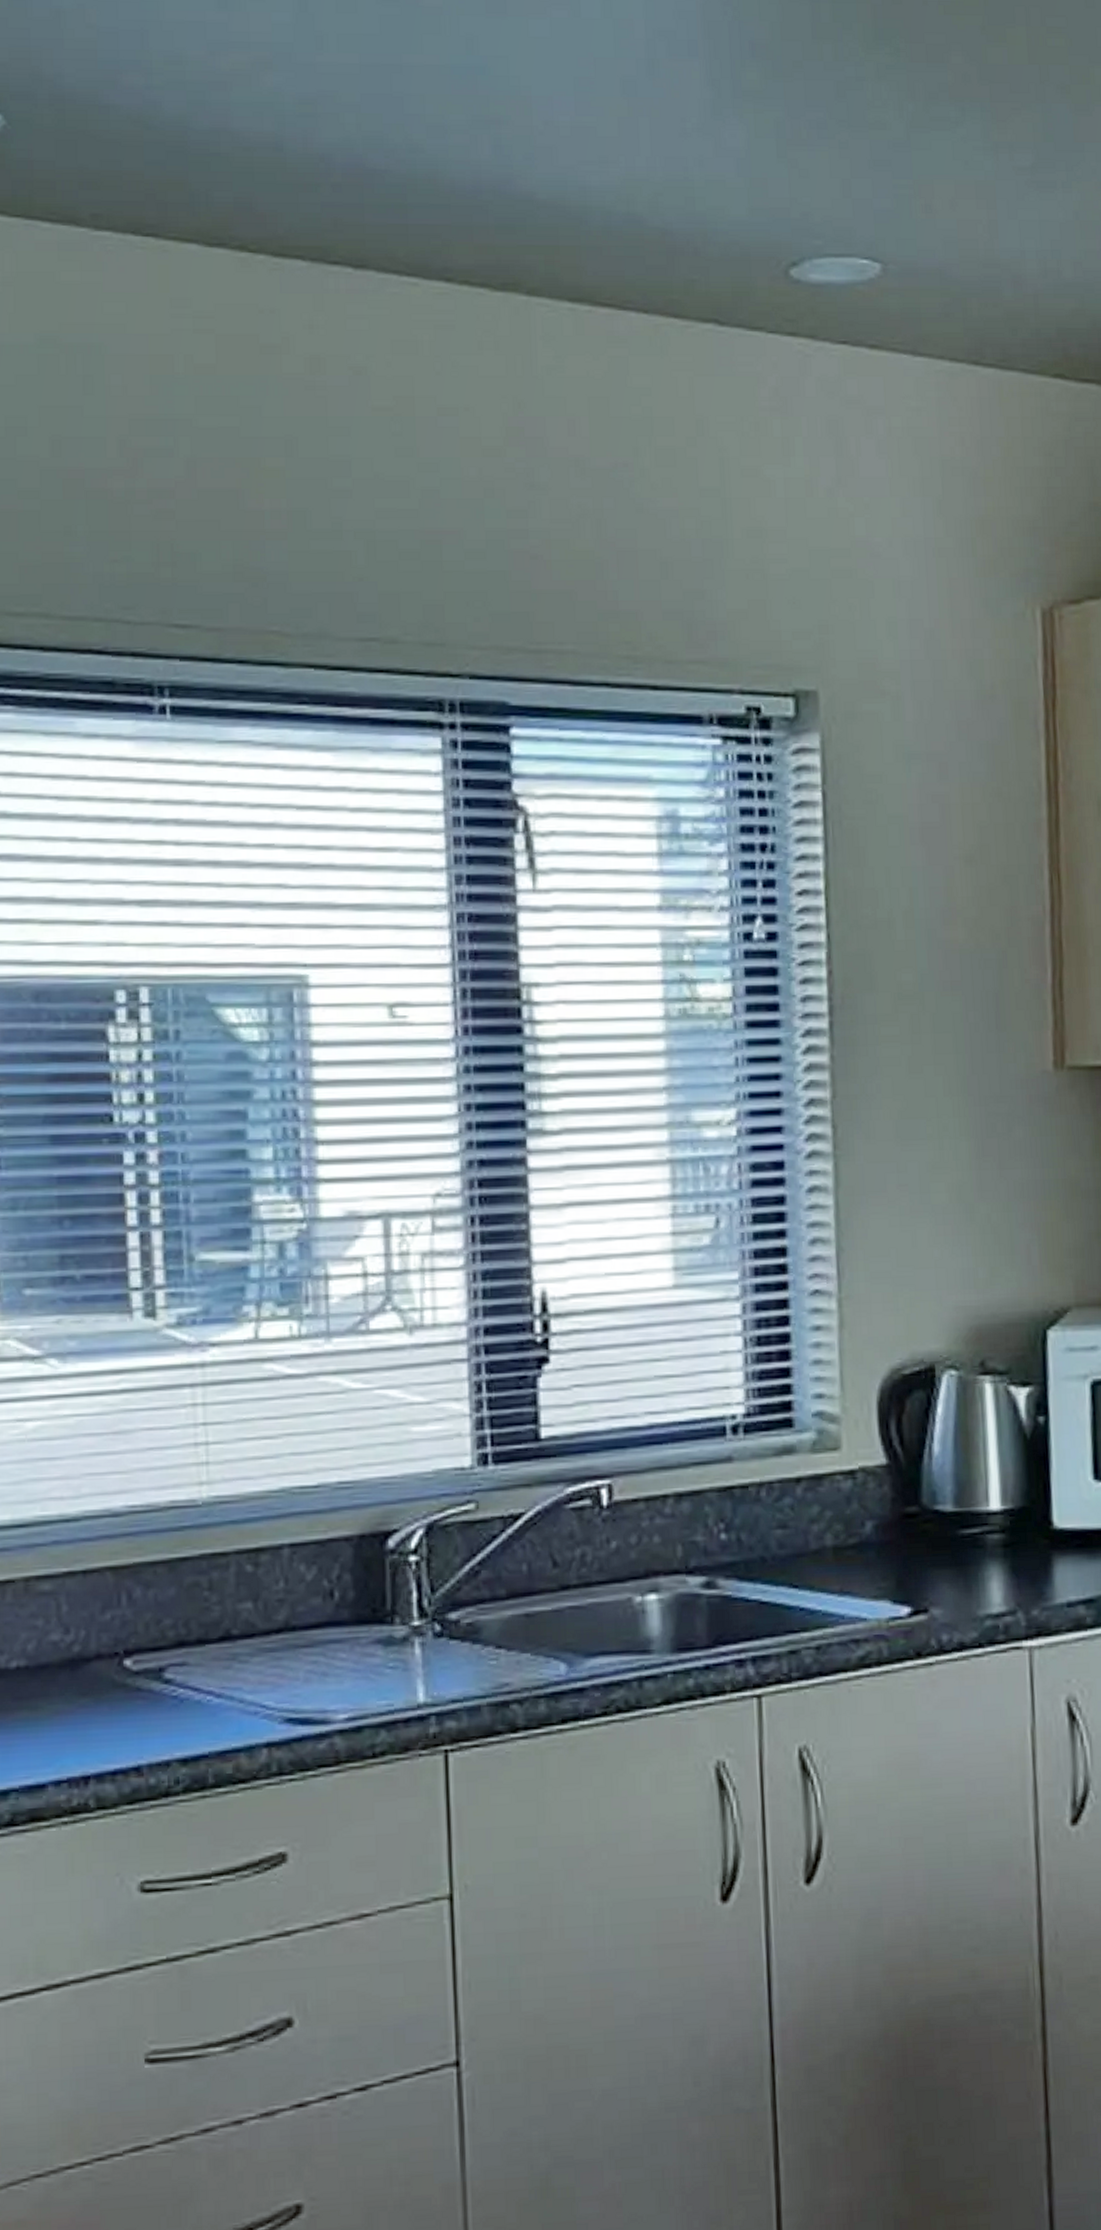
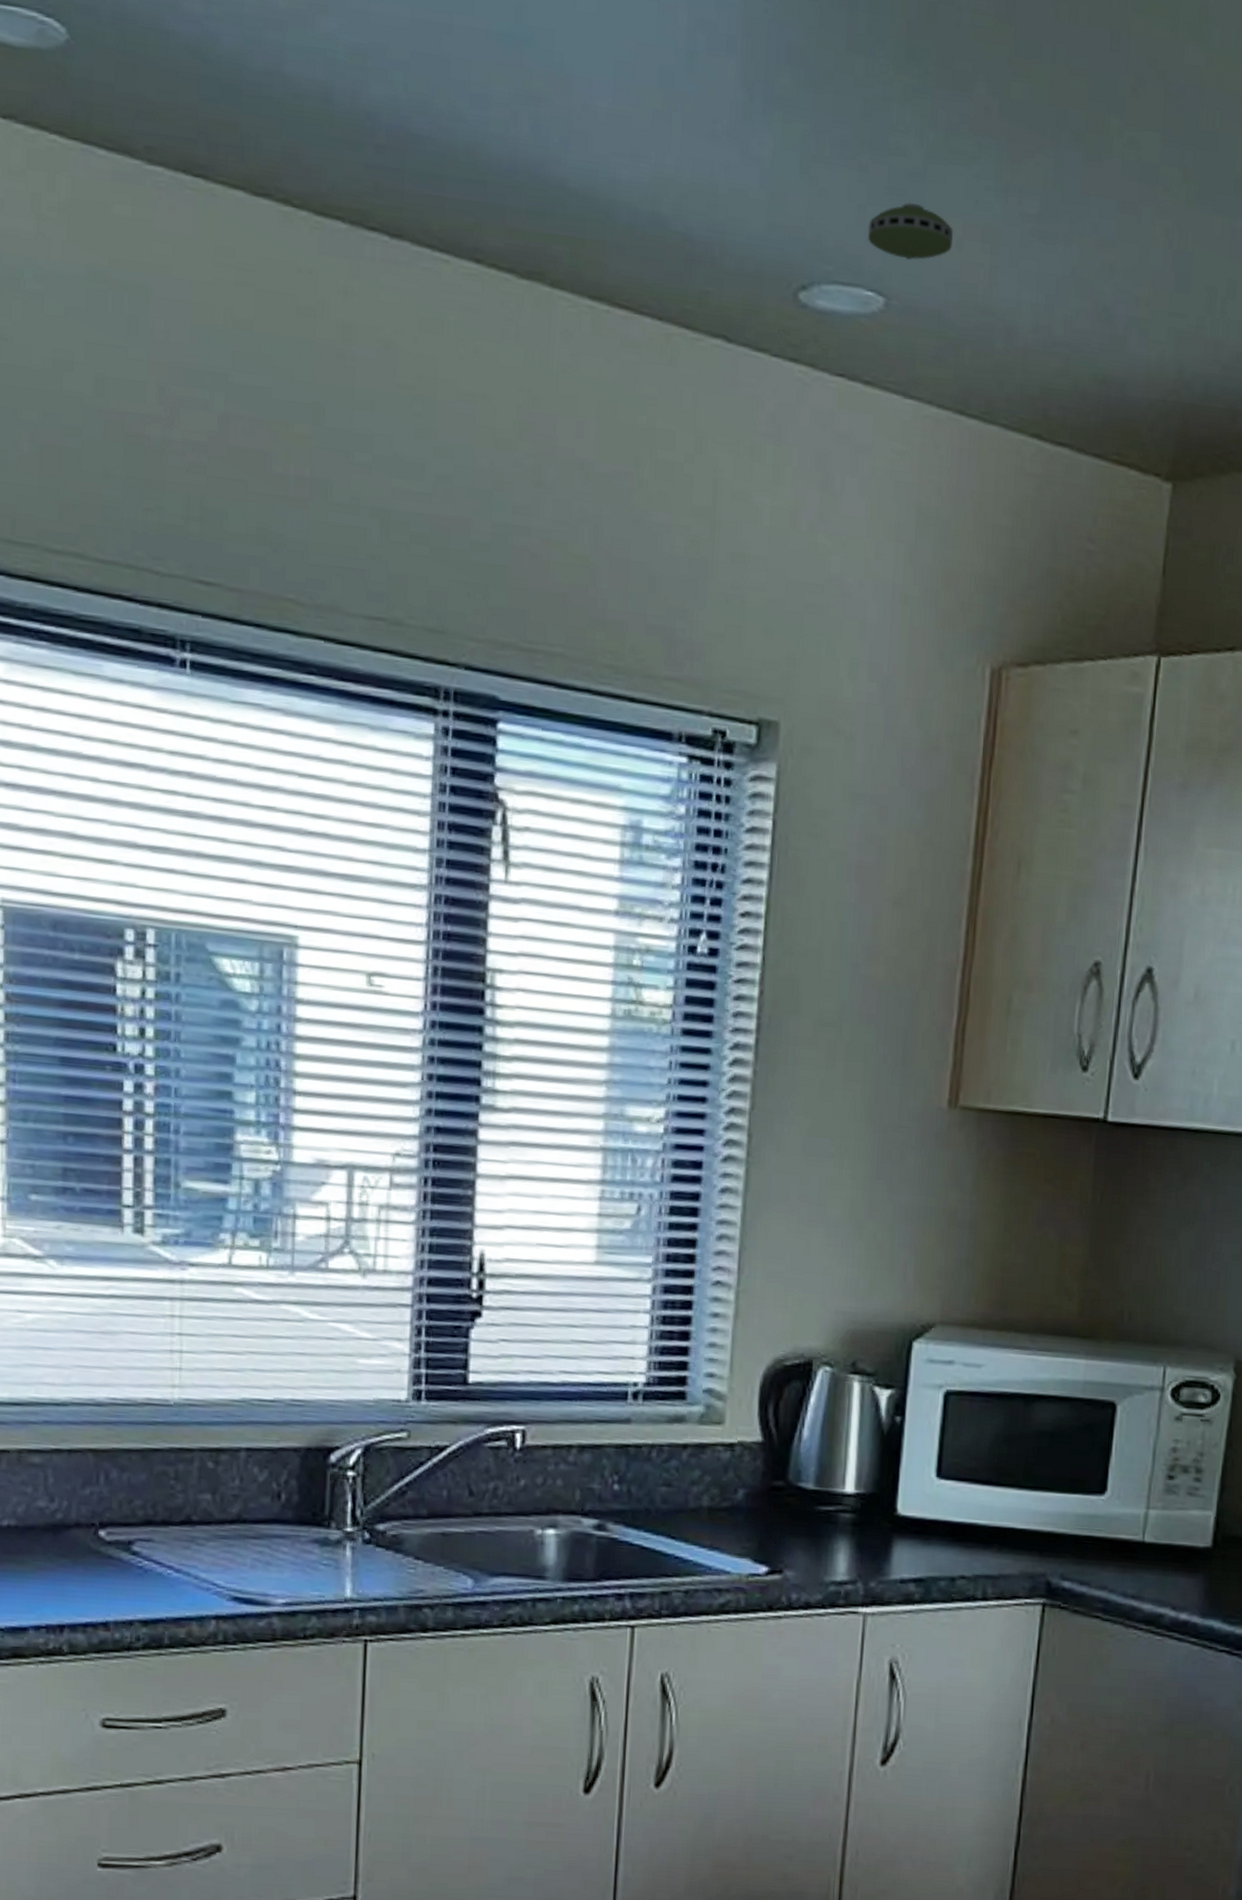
smoke detector: none [854,171,946,226] -> present [867,202,953,261]

